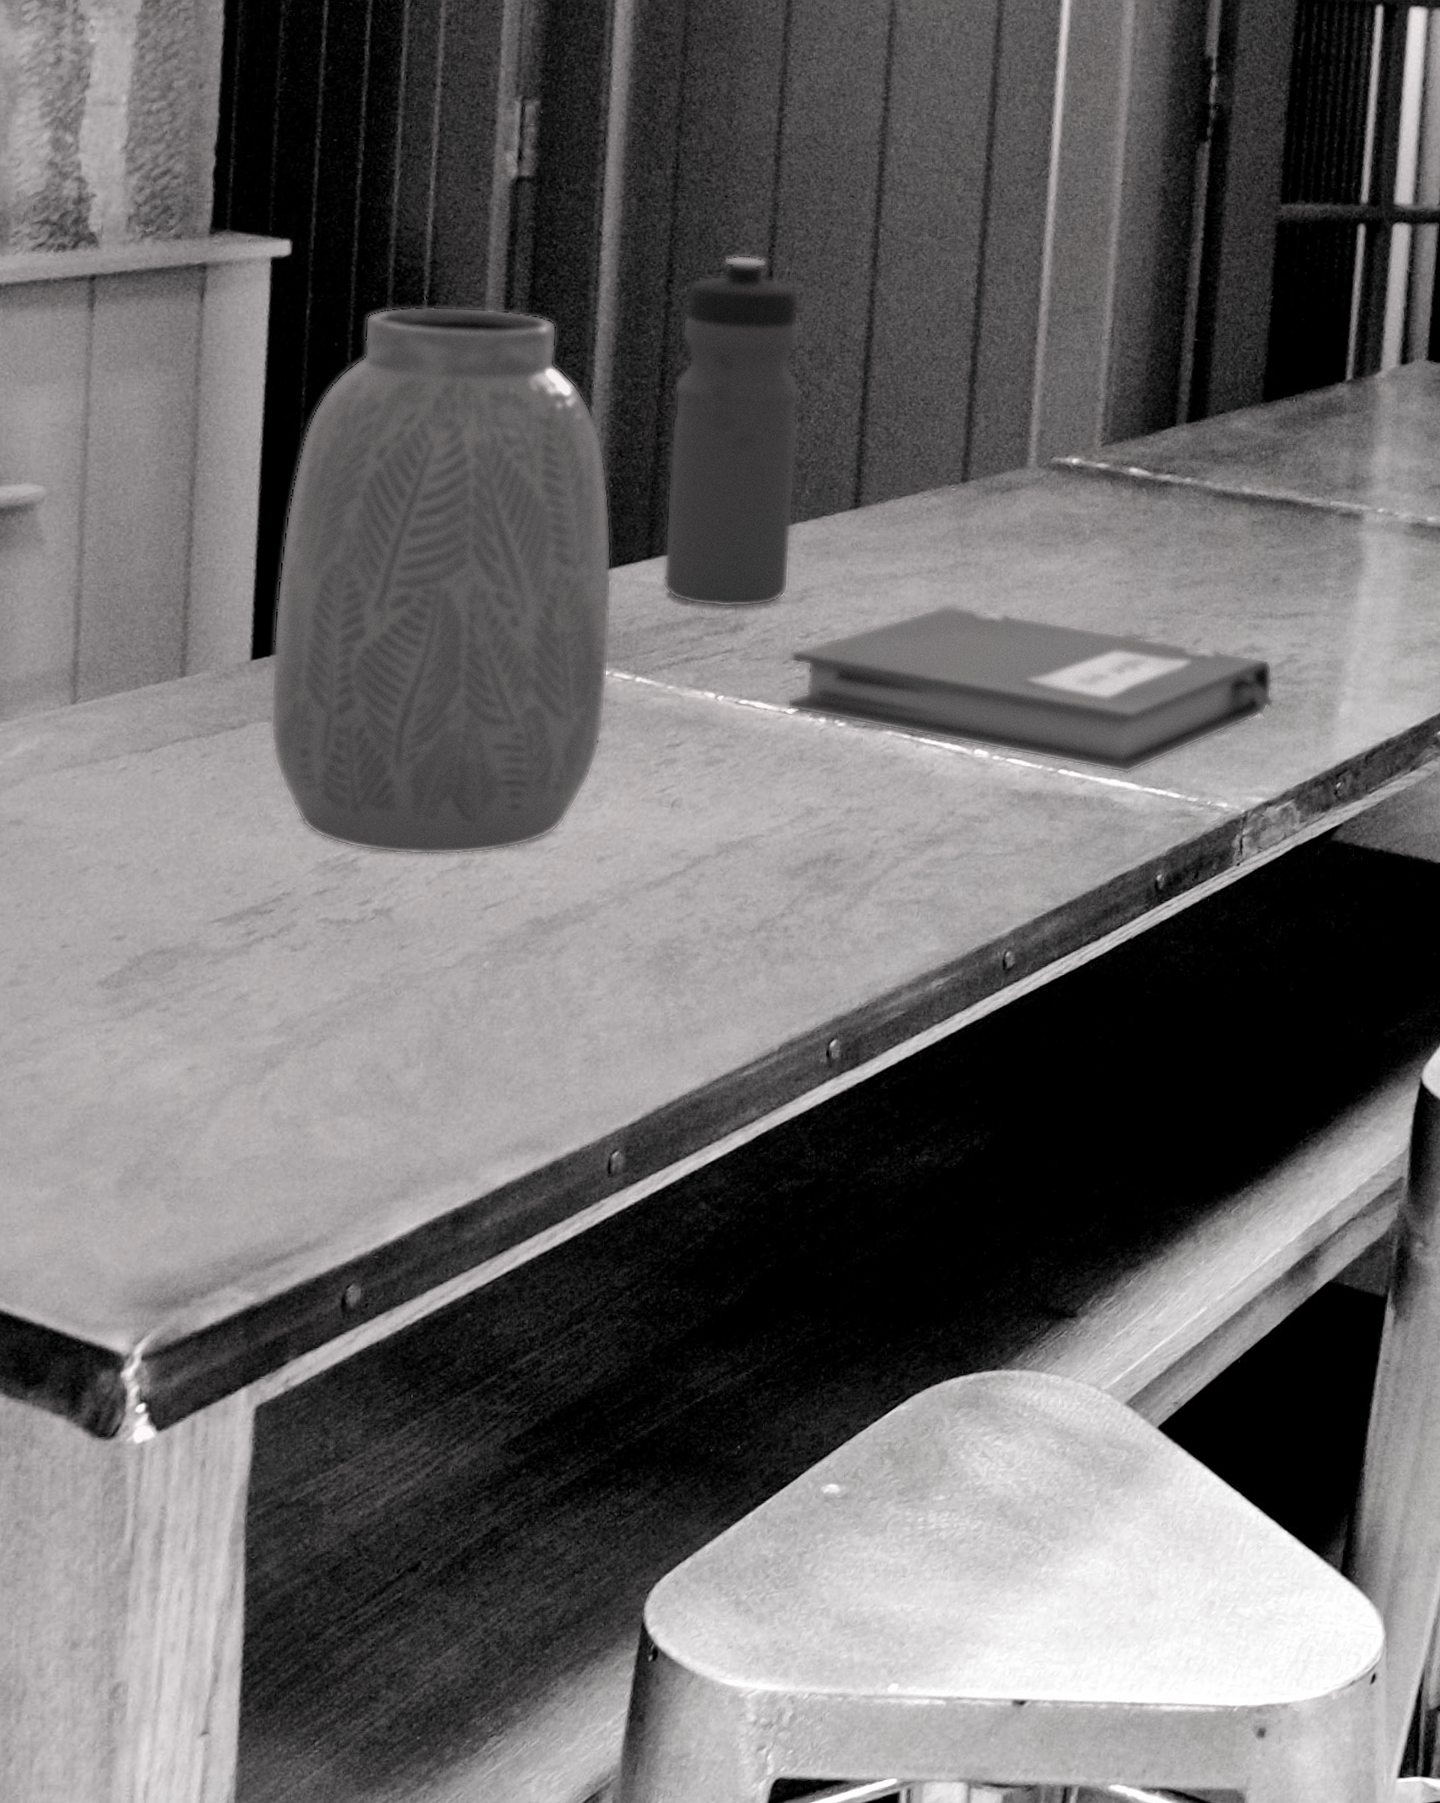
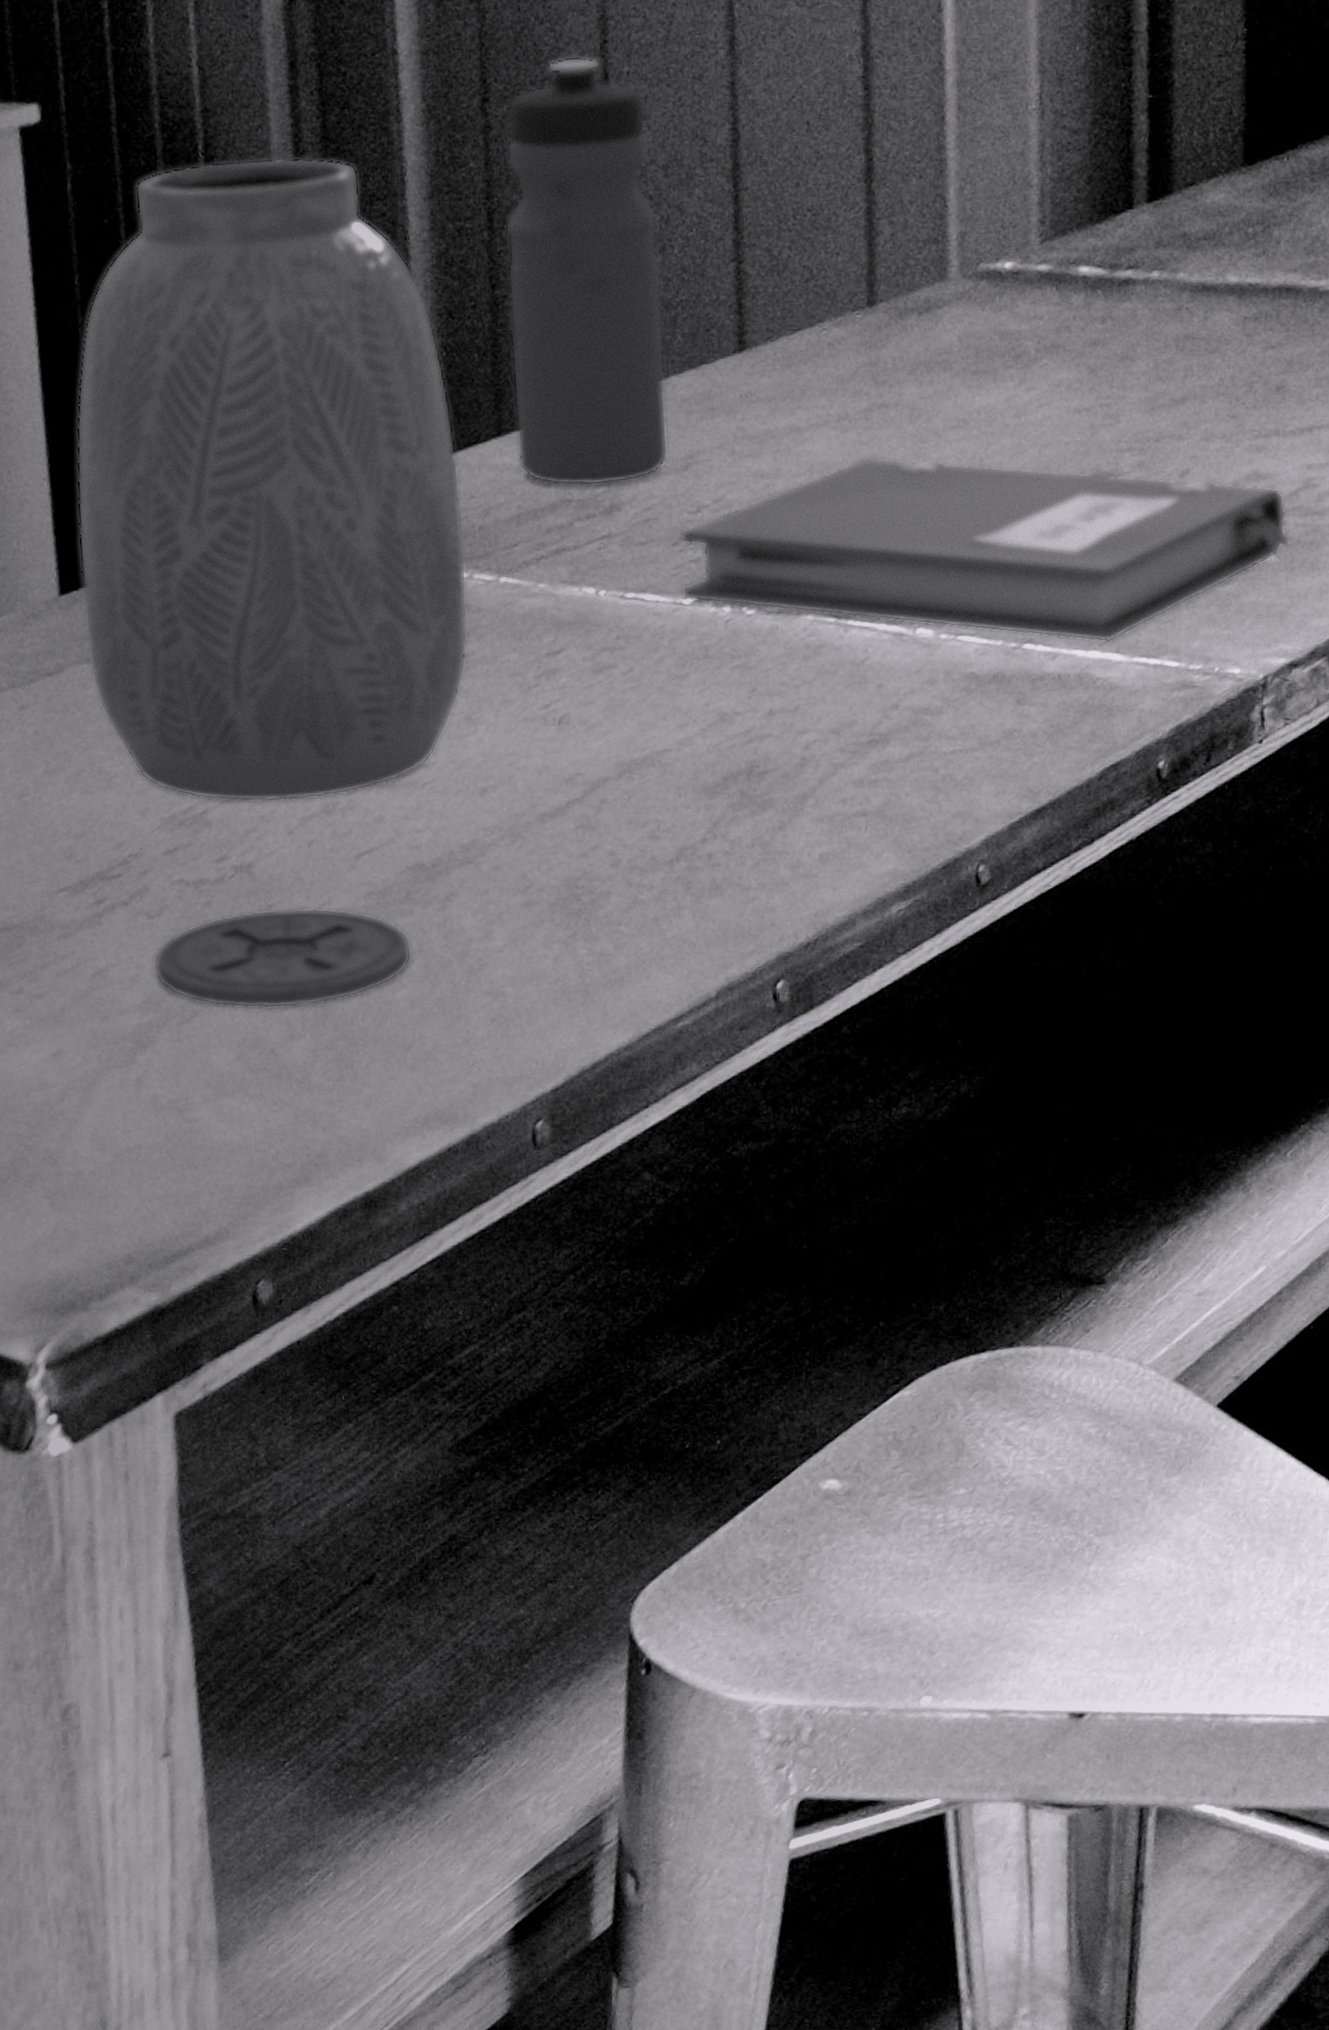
coaster: none [290,950,523,1039] -> present [153,907,412,1009]

